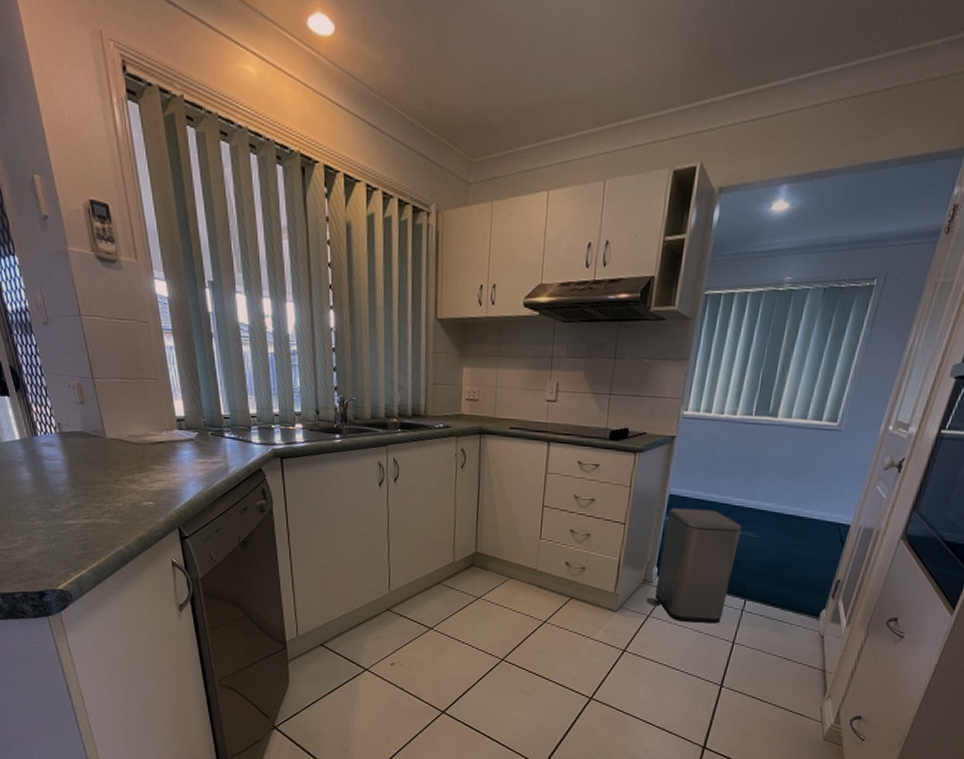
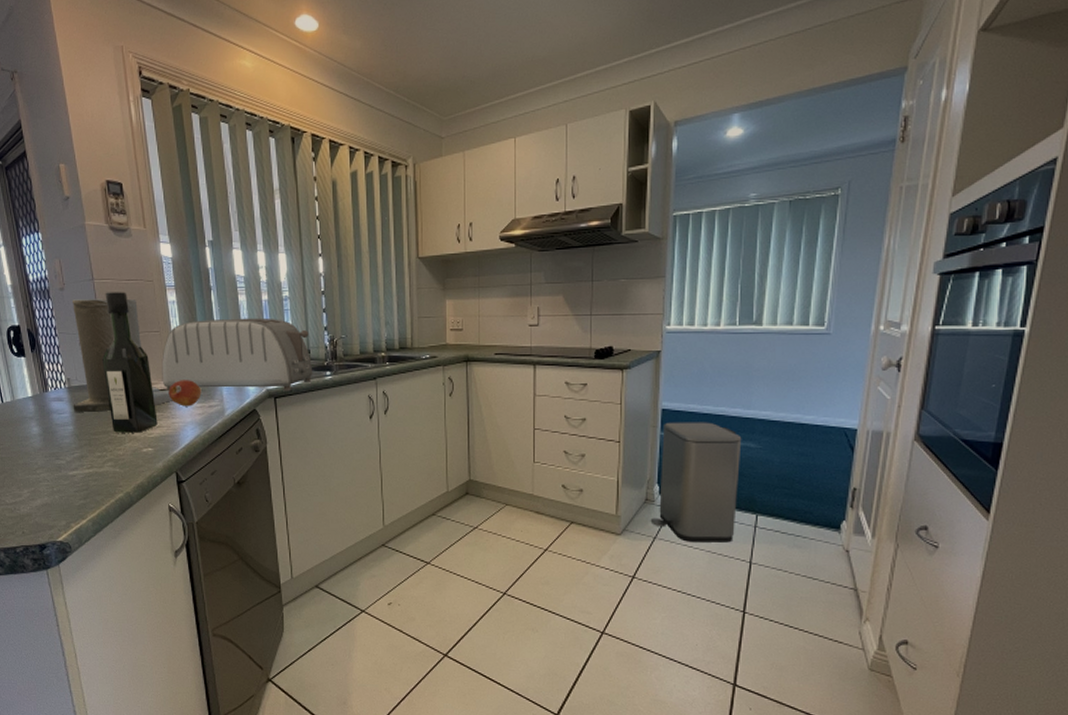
paper towel: none [58,336,173,461] -> present [73,299,172,413]
bottle: none [94,331,158,485] -> present [101,292,158,433]
toaster: none [160,369,322,453] -> present [161,318,313,392]
fruit: none [168,433,204,462] -> present [168,380,202,407]

